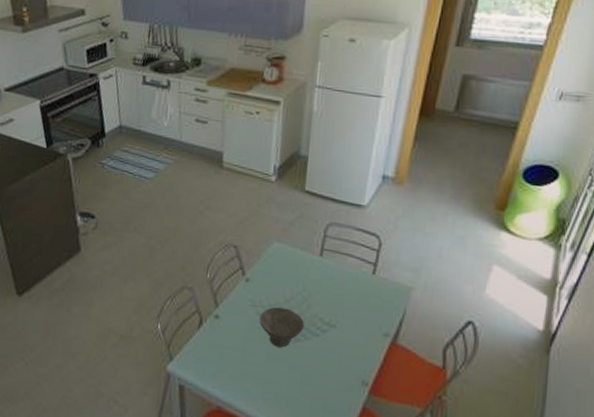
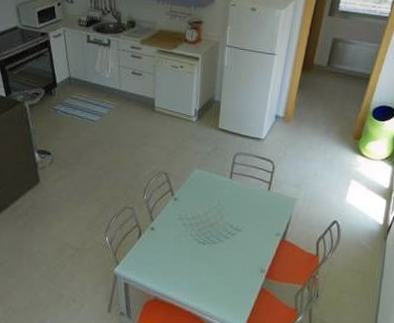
bowl: present [259,306,305,348] -> none [185,218,219,249]

